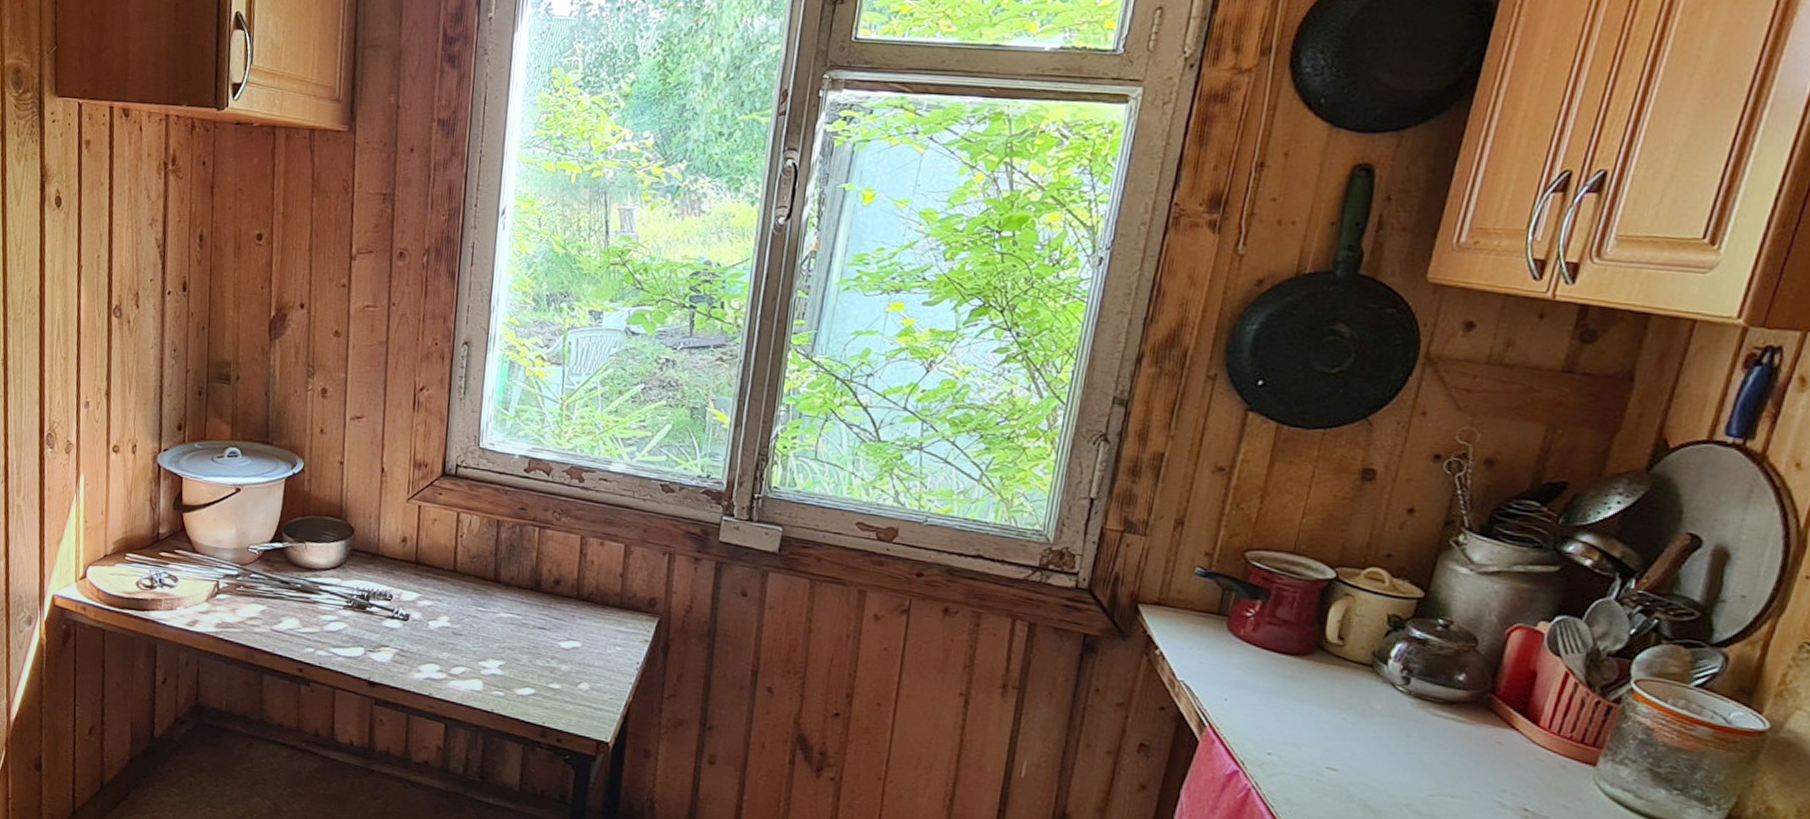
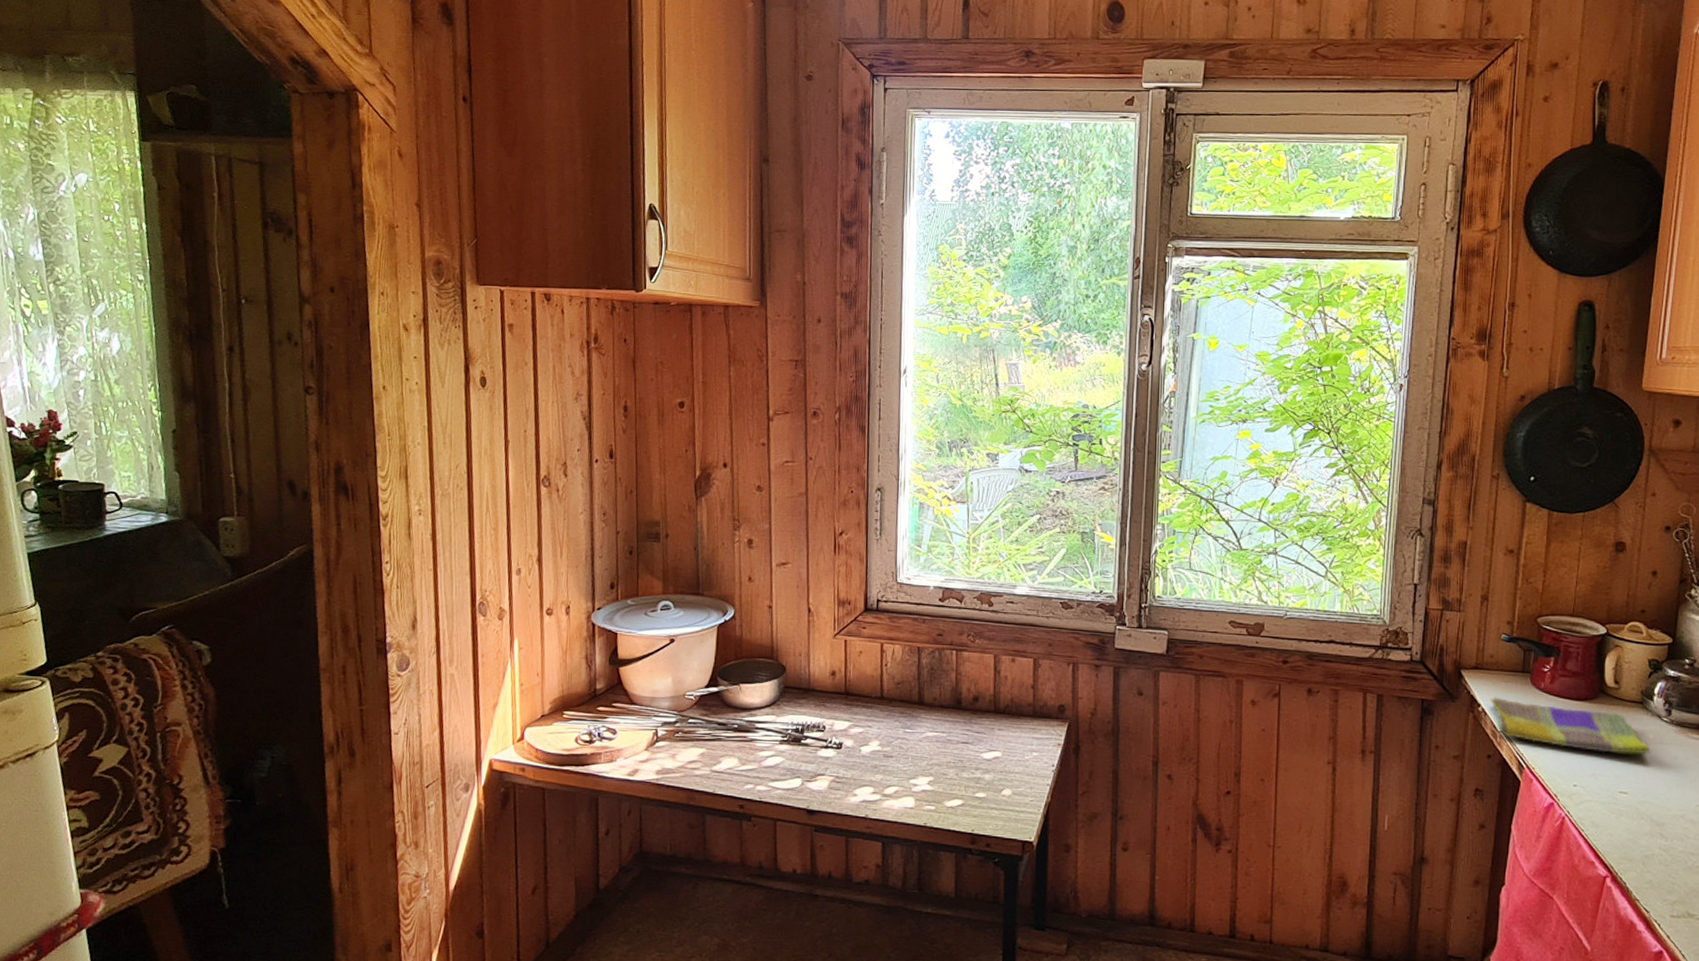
dish towel: none [1170,639,1375,728] -> present [1489,697,1650,755]

